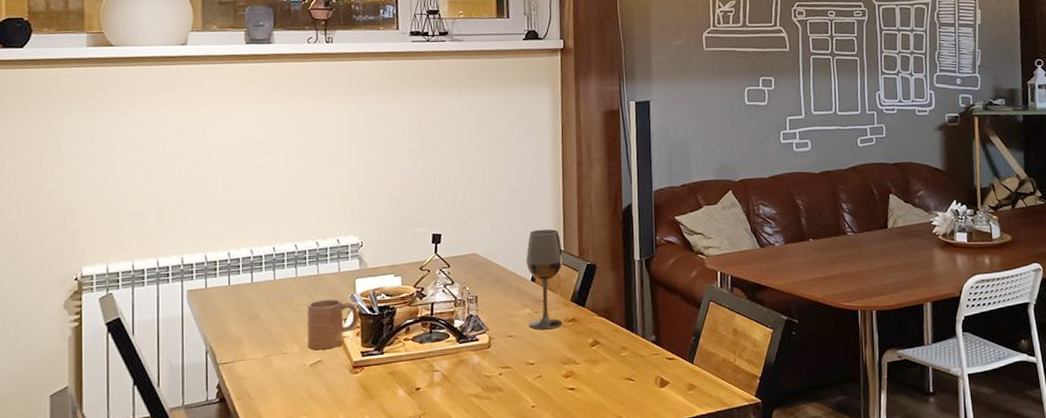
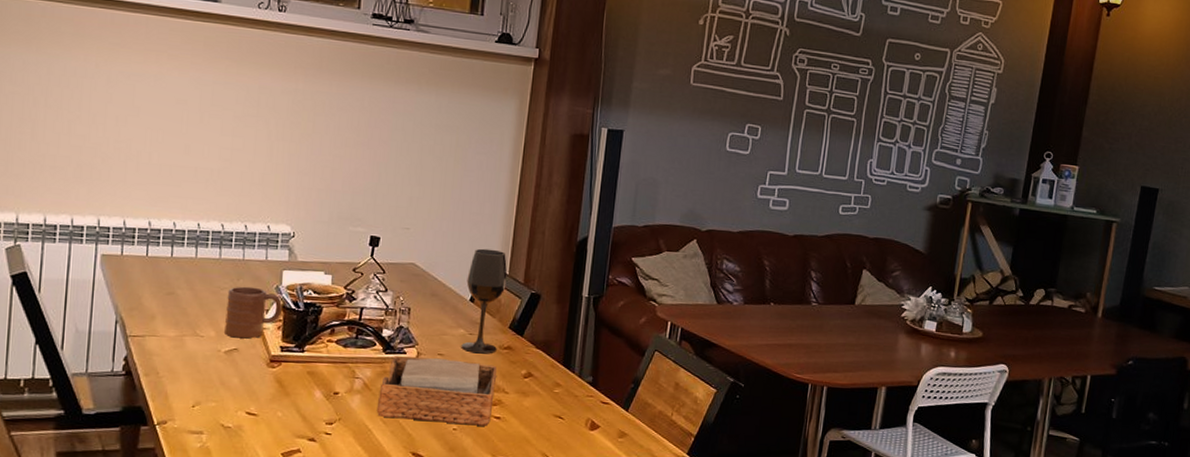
napkin holder: none [457,338,566,405] -> present [376,355,497,426]

